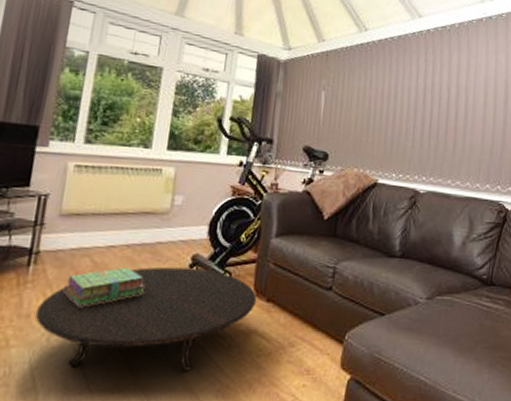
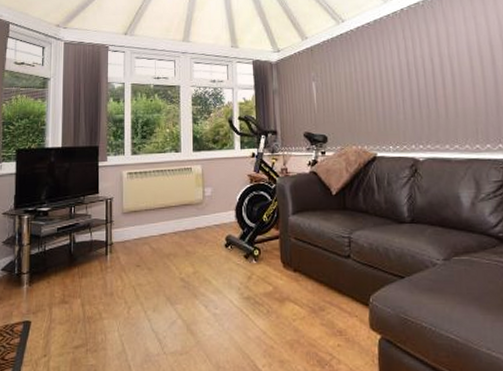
table: present [35,266,257,372] -> none [116,247,285,336]
stack of books: present [64,267,144,306] -> none [134,251,192,284]

